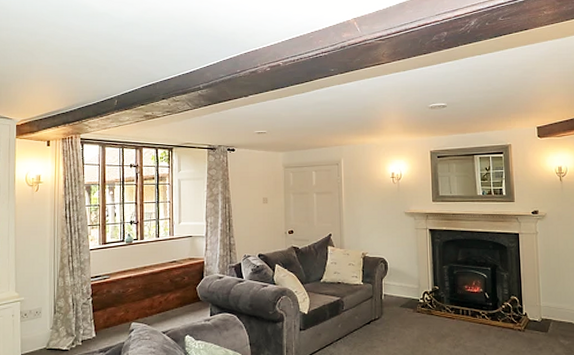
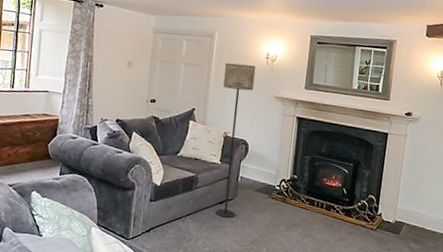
floor lamp: none [354,186,384,338] -> present [215,63,256,218]

